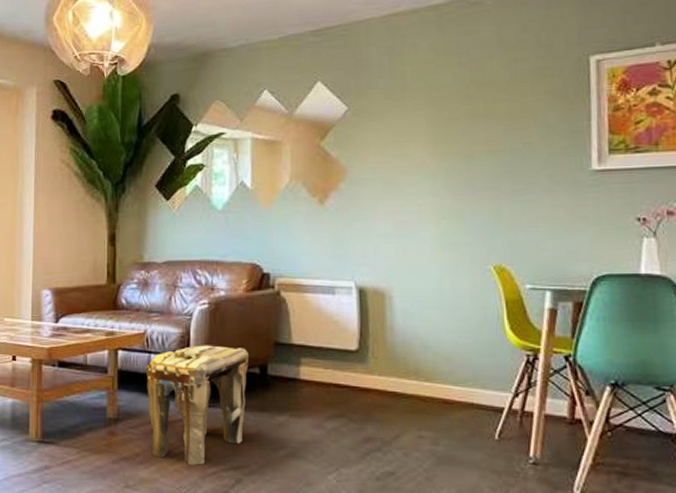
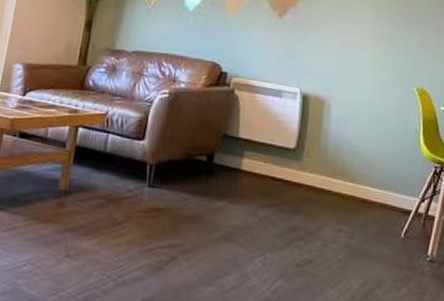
stool: present [146,345,249,466] -> none [97,130,199,241]

